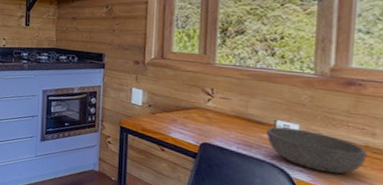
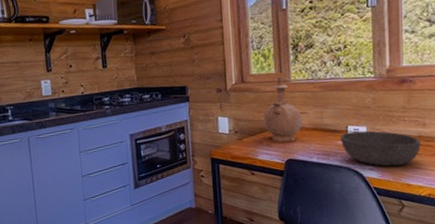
vase: none [180,58,225,126] -> present [263,76,303,143]

